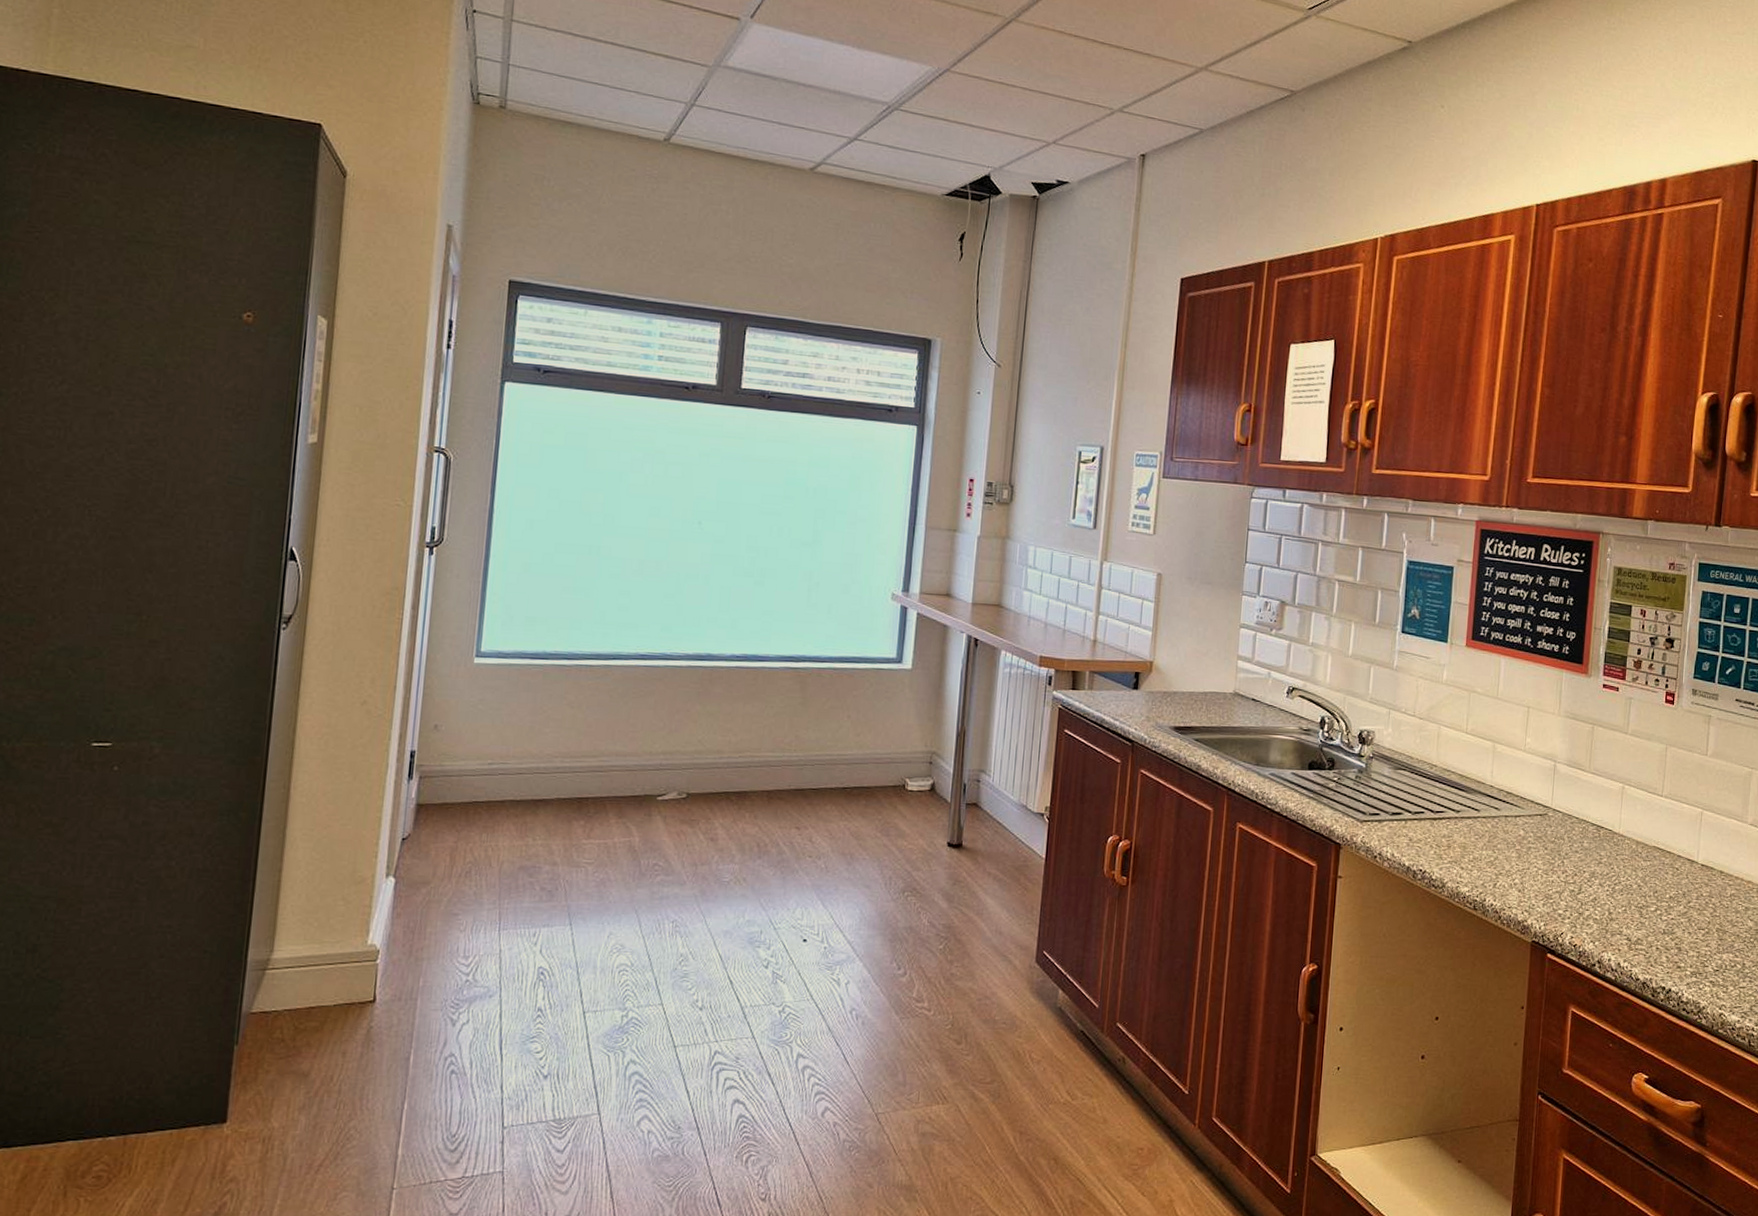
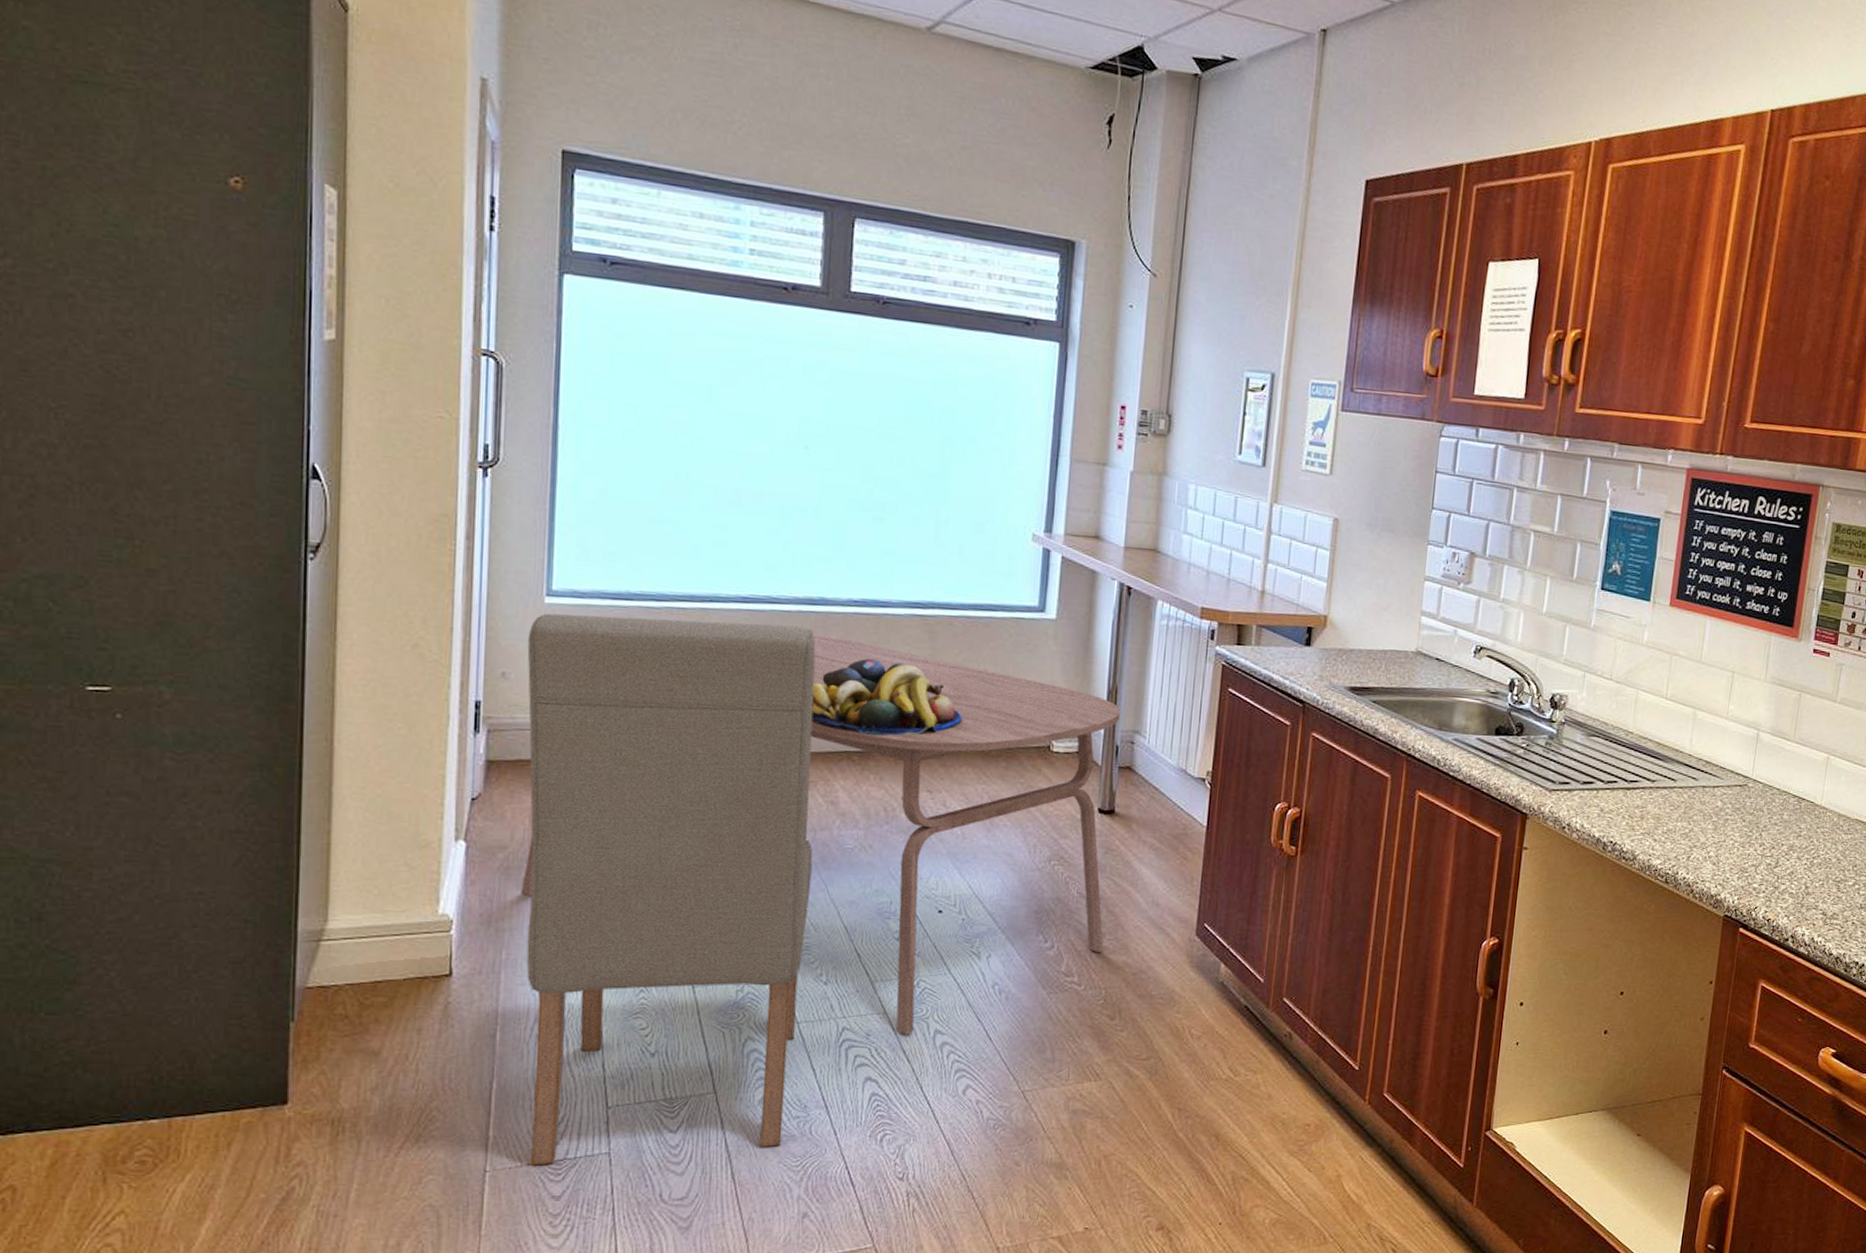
chair: none [433,672,703,1184] -> present [526,613,816,1166]
dining table: none [439,685,968,1058] -> present [520,632,1120,1034]
fruit bowl: none [696,707,829,778] -> present [812,658,963,736]

